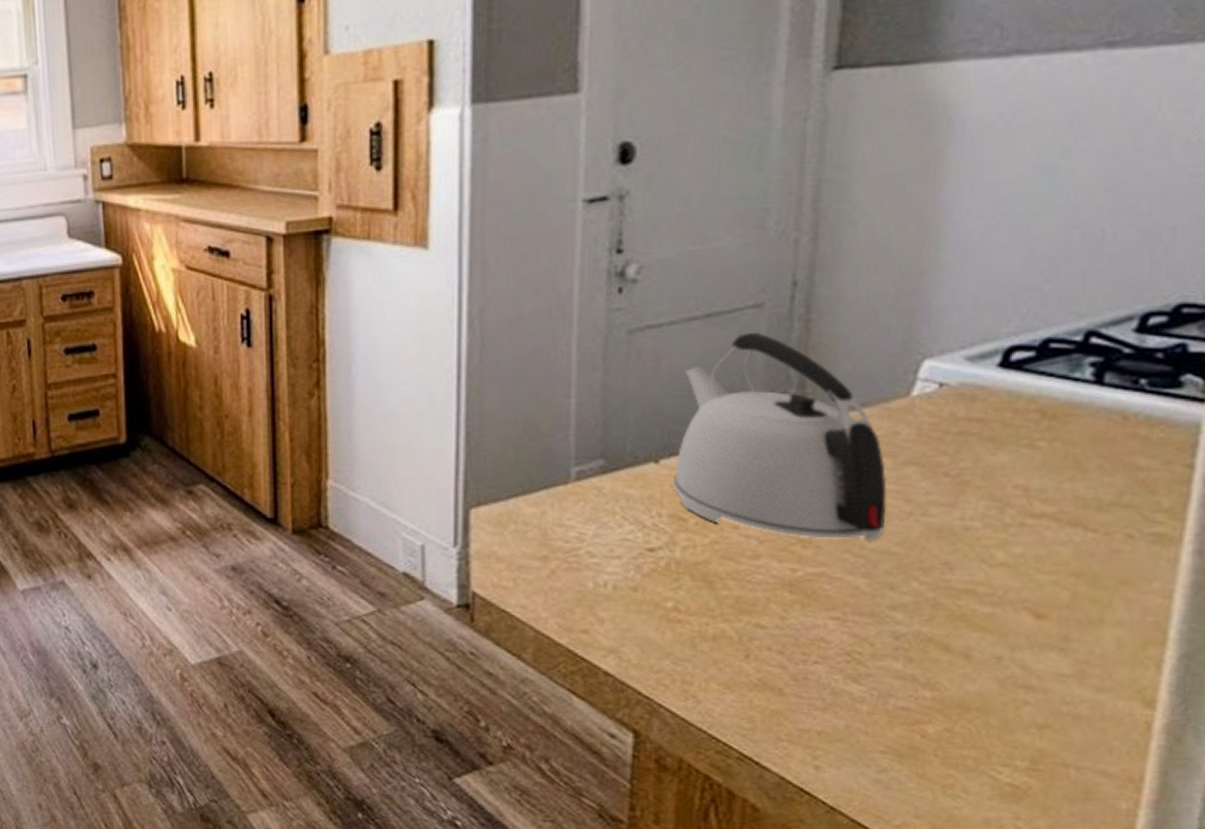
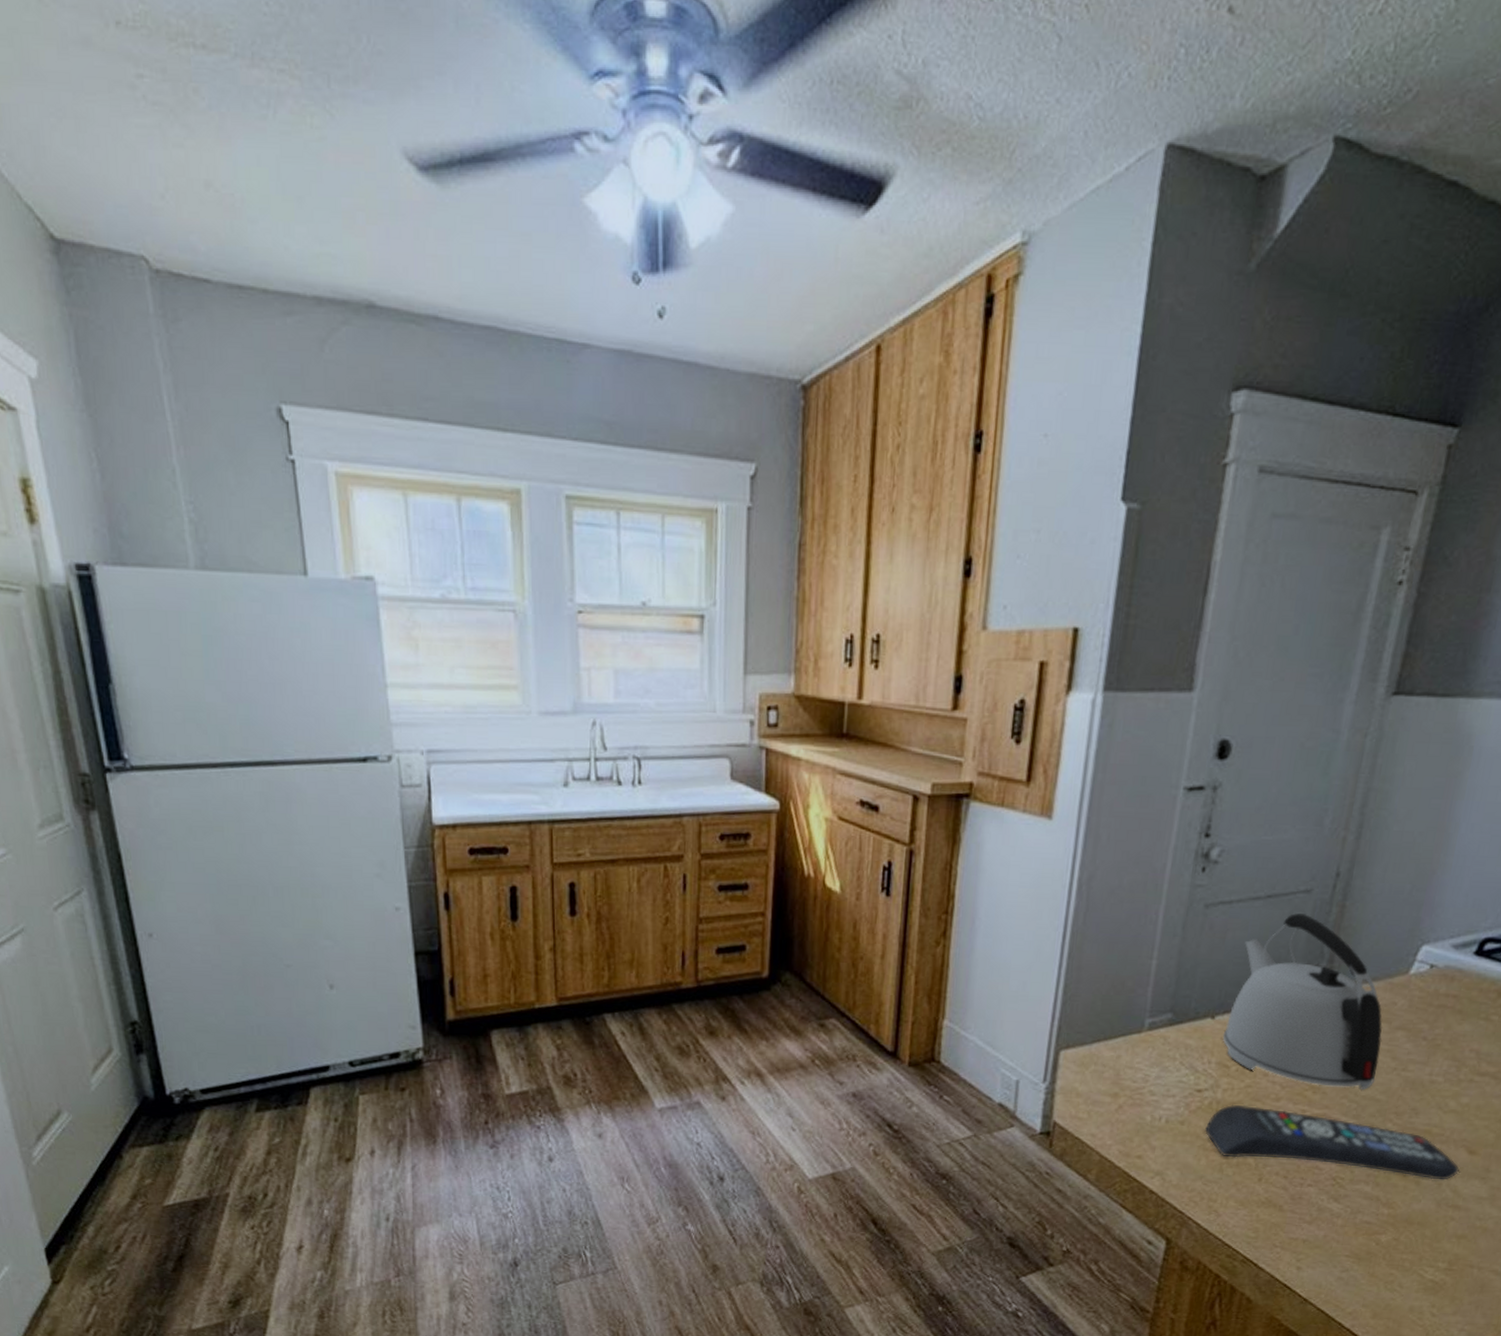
remote control: none [664,564,1025,653] -> present [1204,1104,1460,1181]

